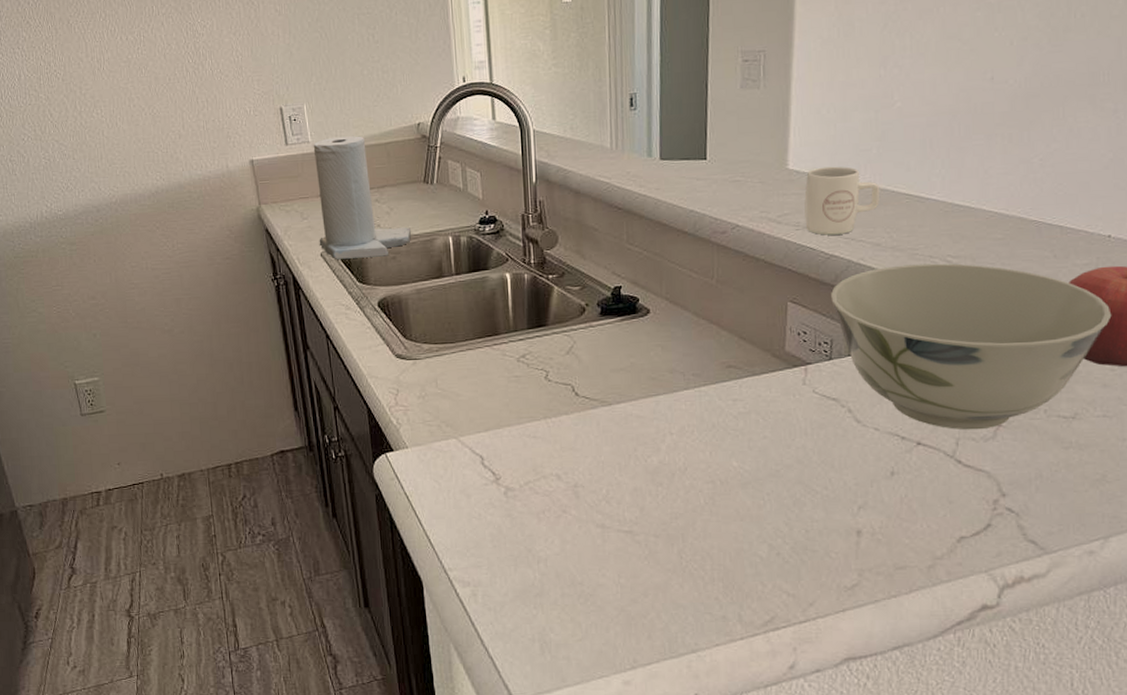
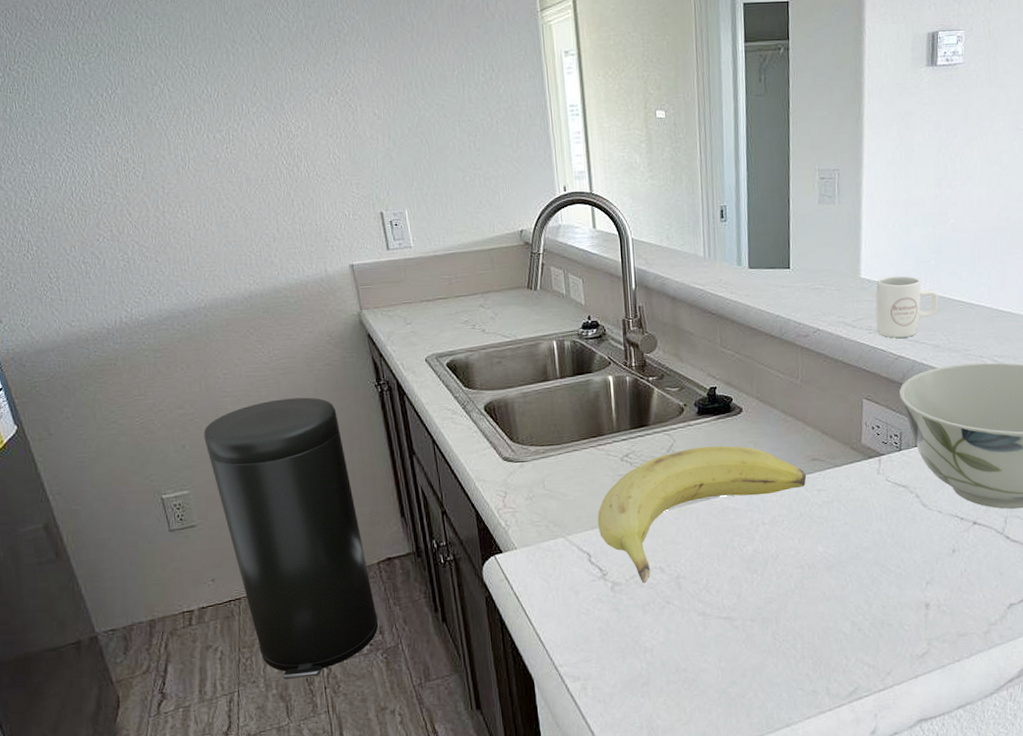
pedal bin: none [113,290,271,563] -> present [203,397,379,679]
paper towel: present [313,135,411,259] -> none [415,241,516,364]
fruit: none [491,349,721,491] -> present [597,445,807,584]

